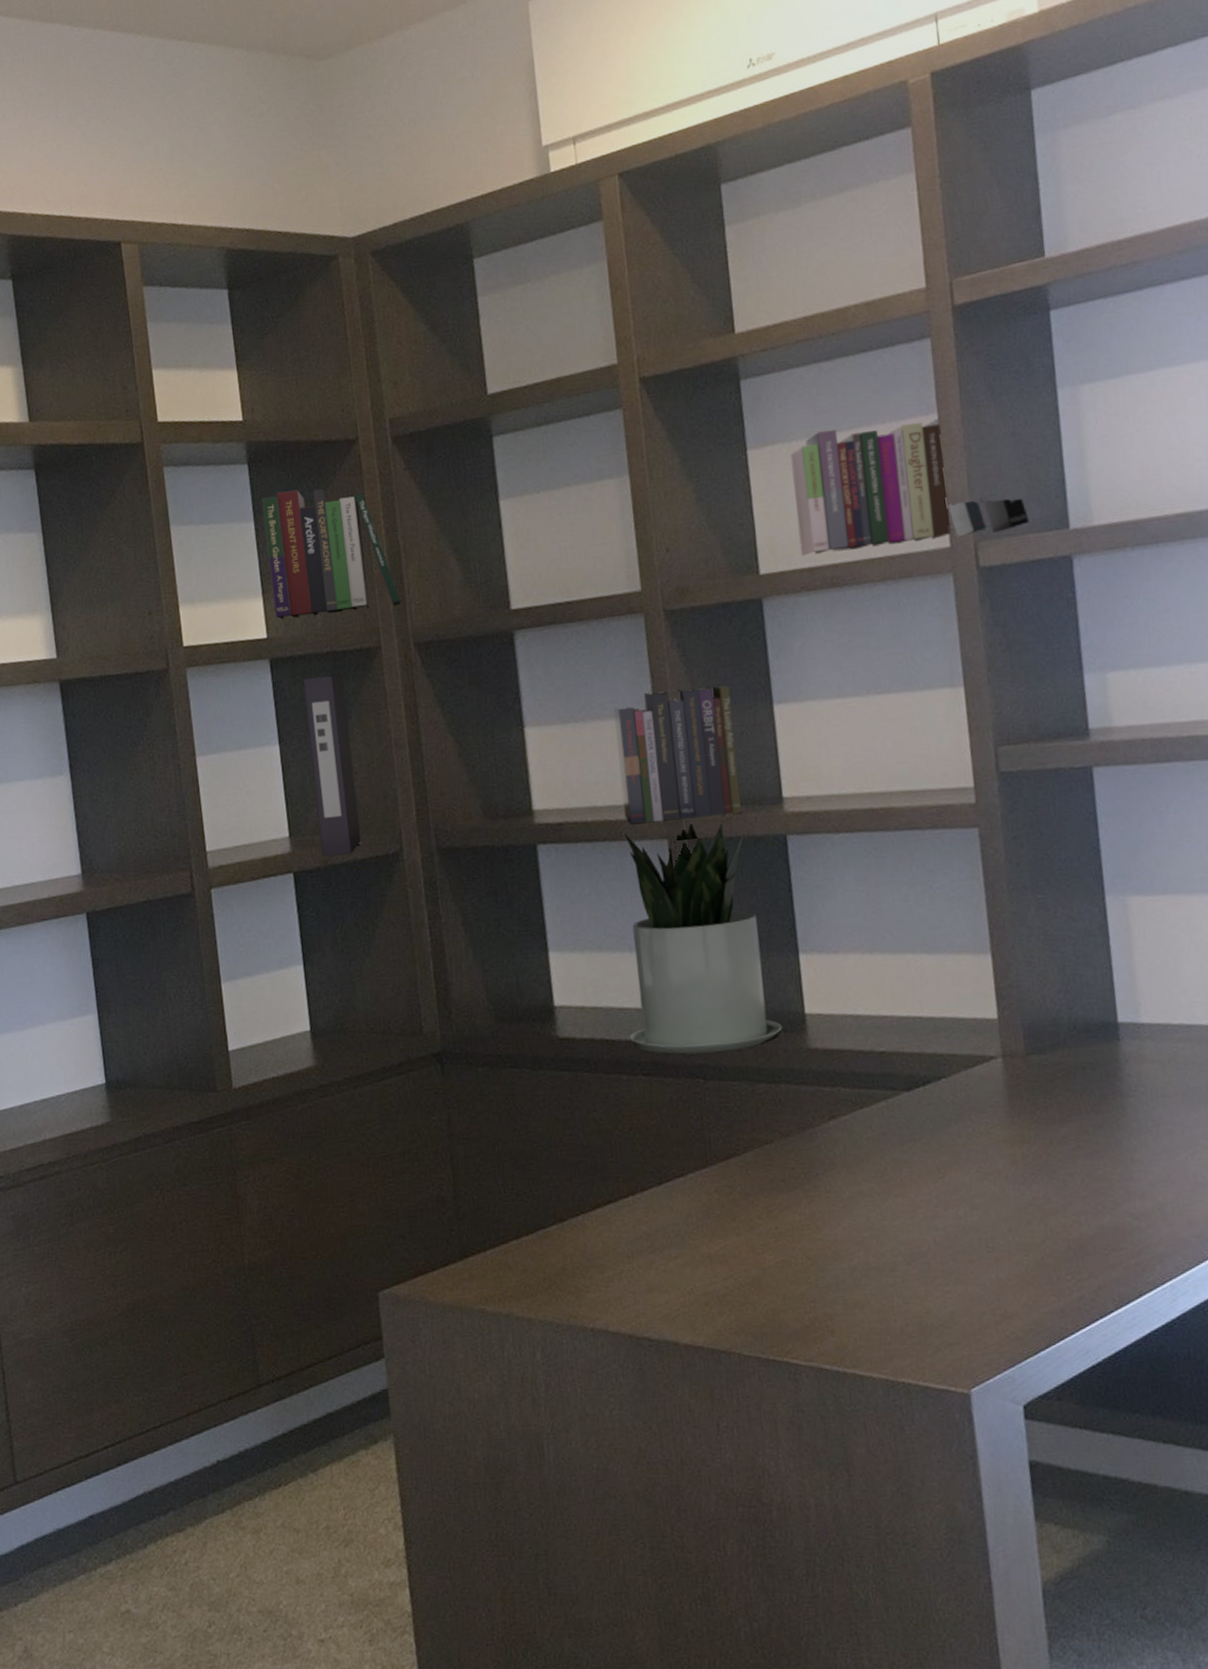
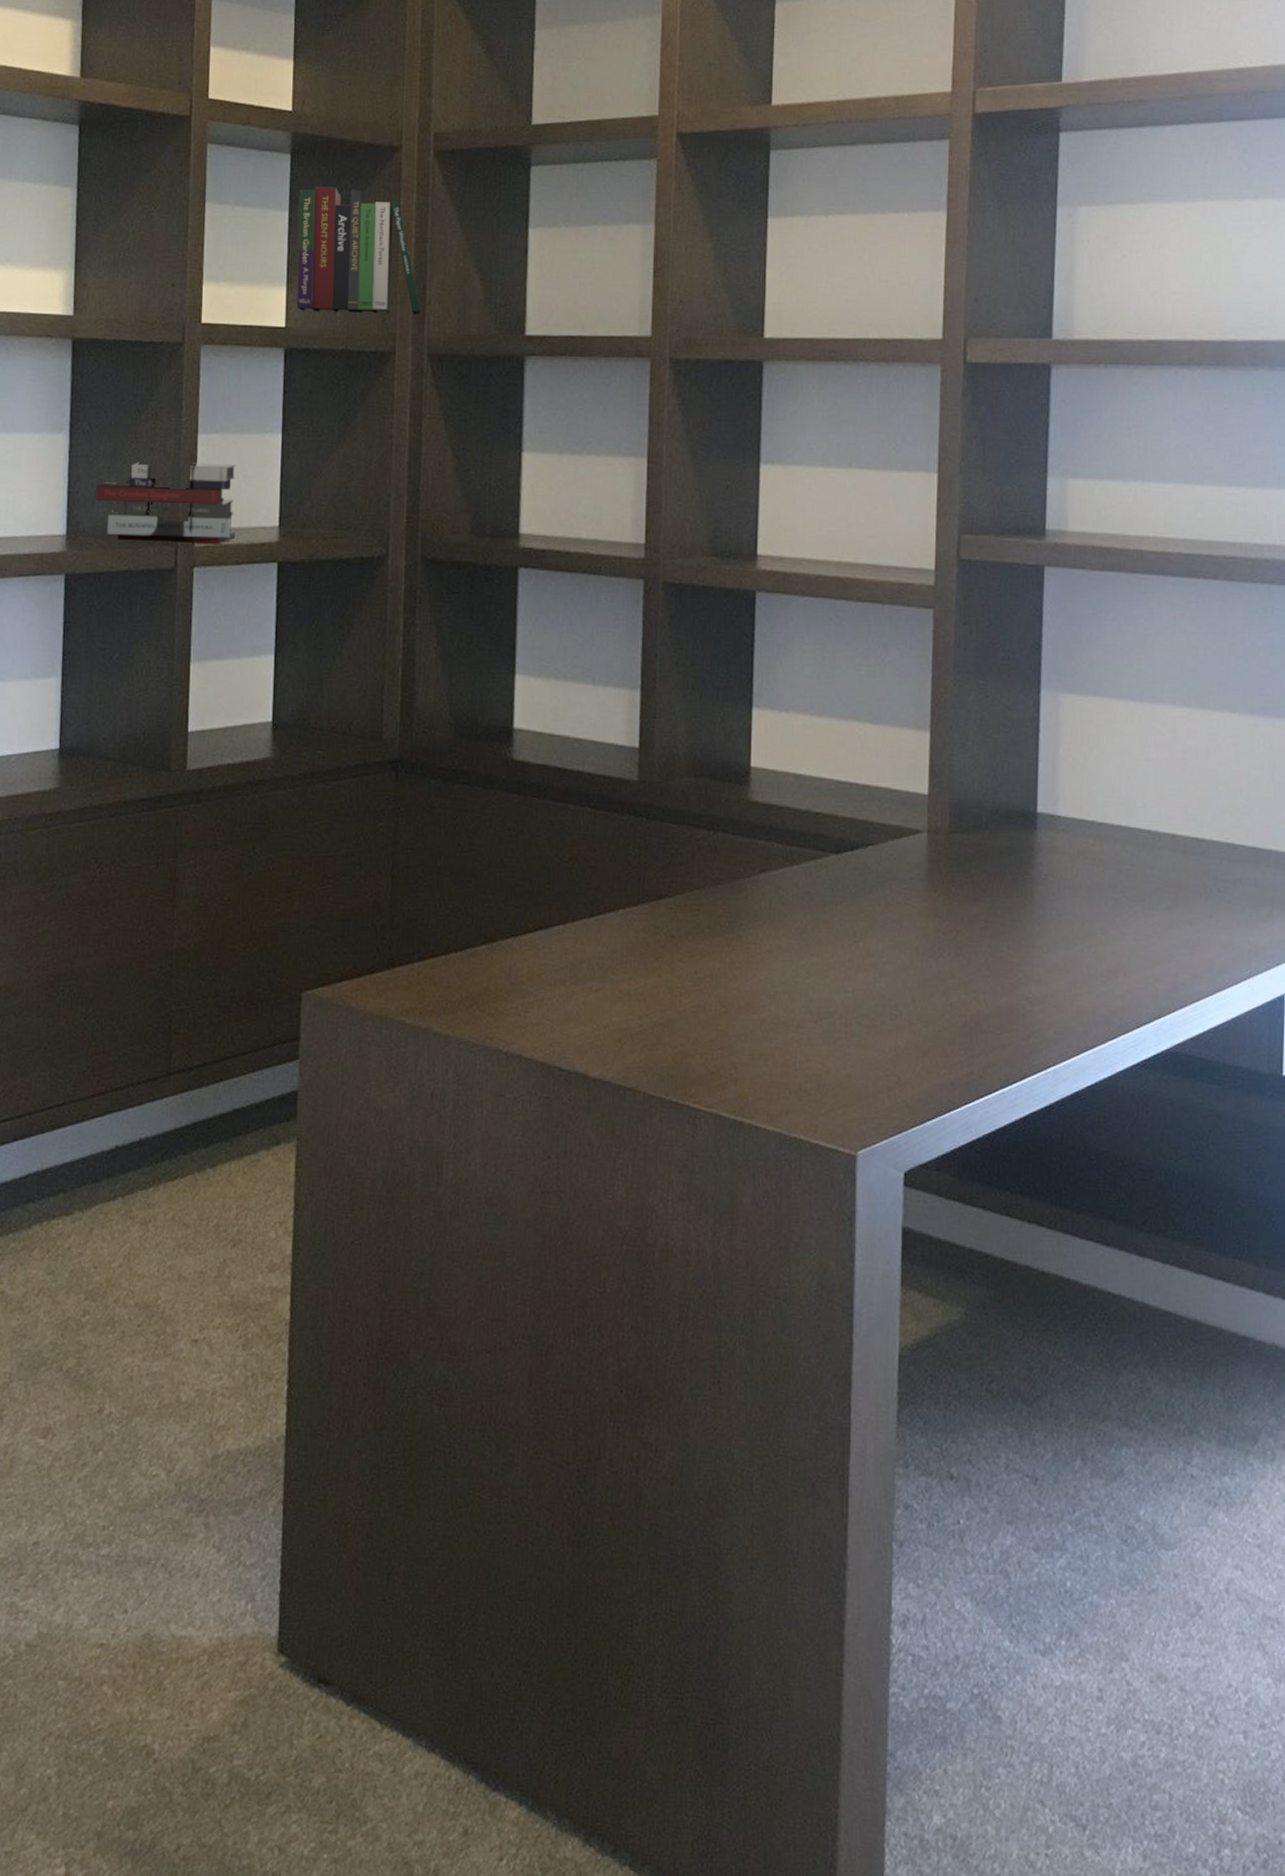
books: none [104,782,248,872] -> present [96,462,236,545]
binder: present [303,674,361,857] -> none [308,372,354,552]
books: present [613,685,742,824] -> none [606,435,721,564]
planter: present [624,824,783,1055] -> none [581,568,728,795]
books: present [790,418,1030,556] -> none [805,211,1017,332]

